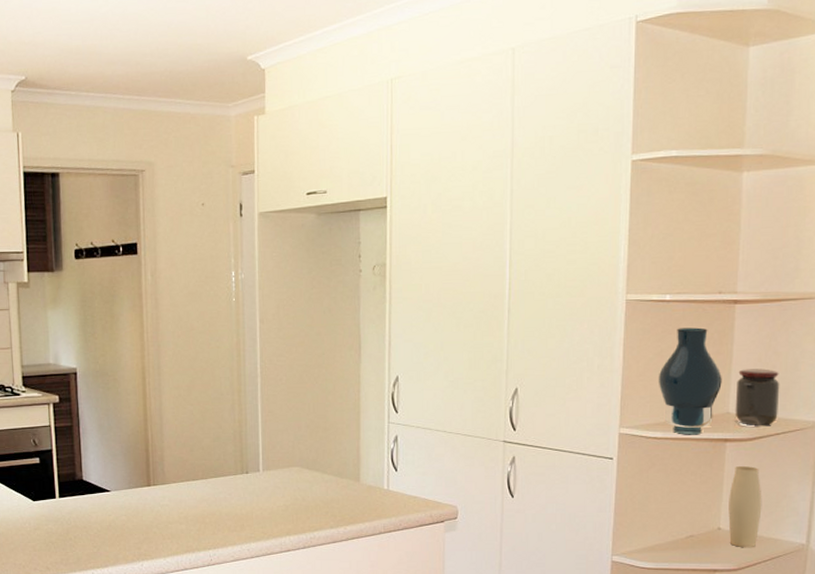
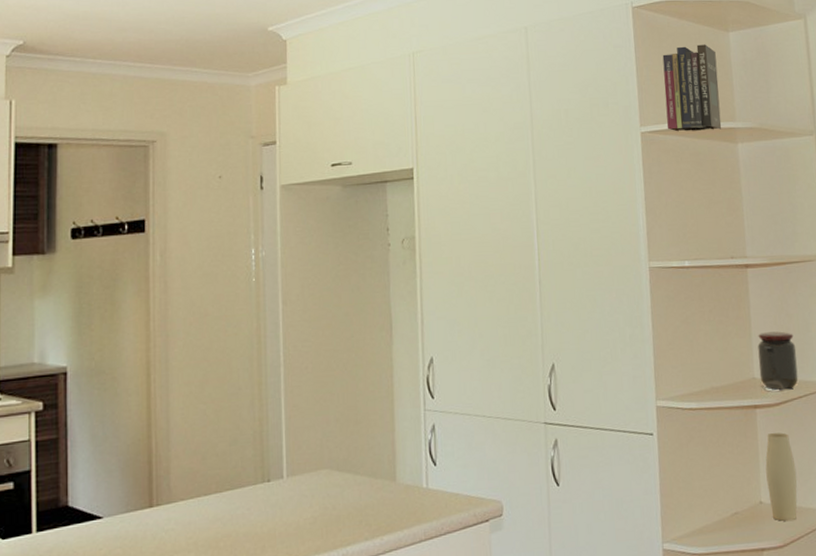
vase: present [658,327,722,435] -> none [686,292,745,404]
books: none [662,61,730,160] -> present [662,44,722,132]

